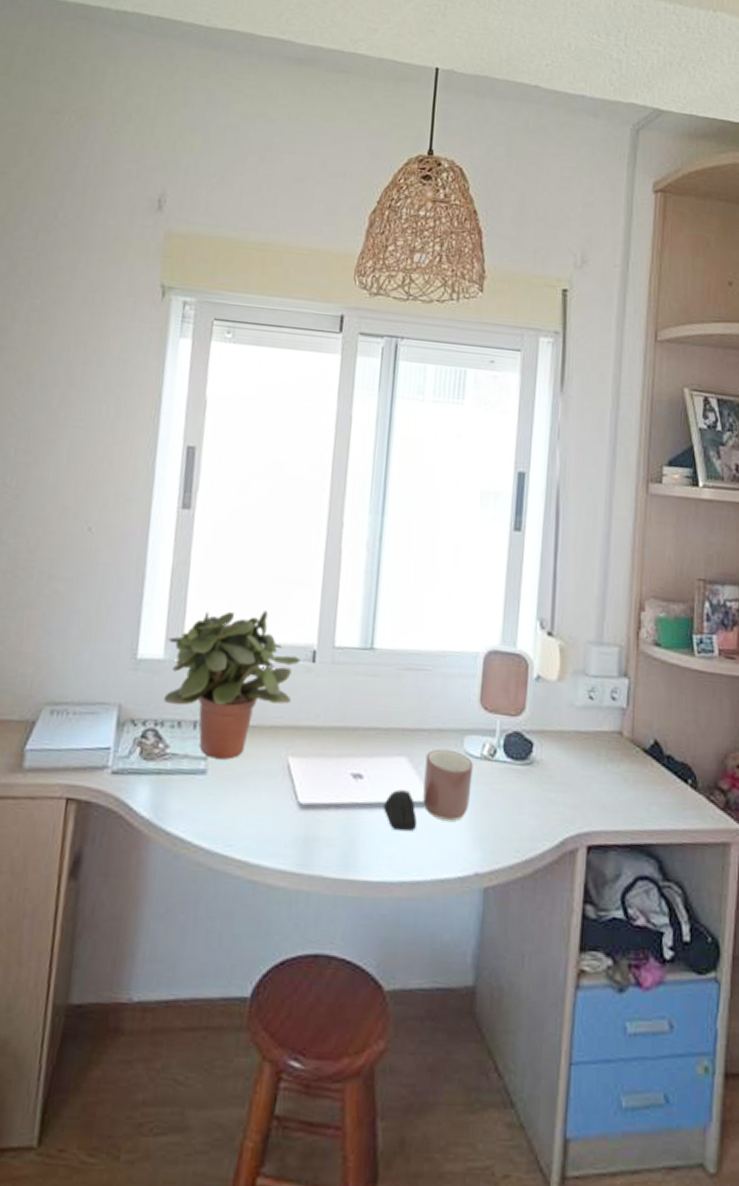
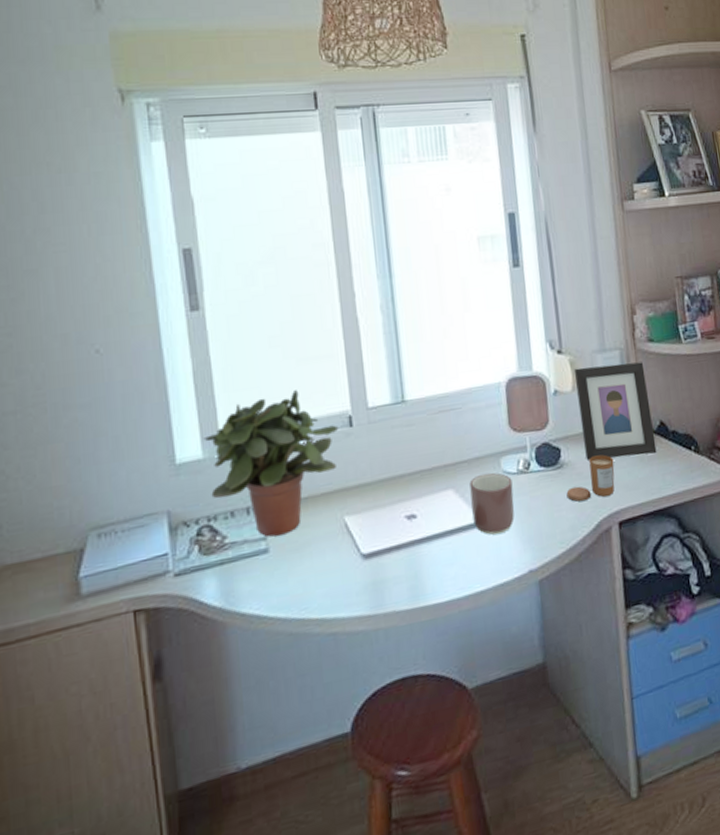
computer mouse: present [384,789,417,831] -> none [440,517,472,554]
candle: none [531,761,593,812] -> present [566,454,615,502]
picture frame: none [561,656,646,776] -> present [573,362,657,460]

